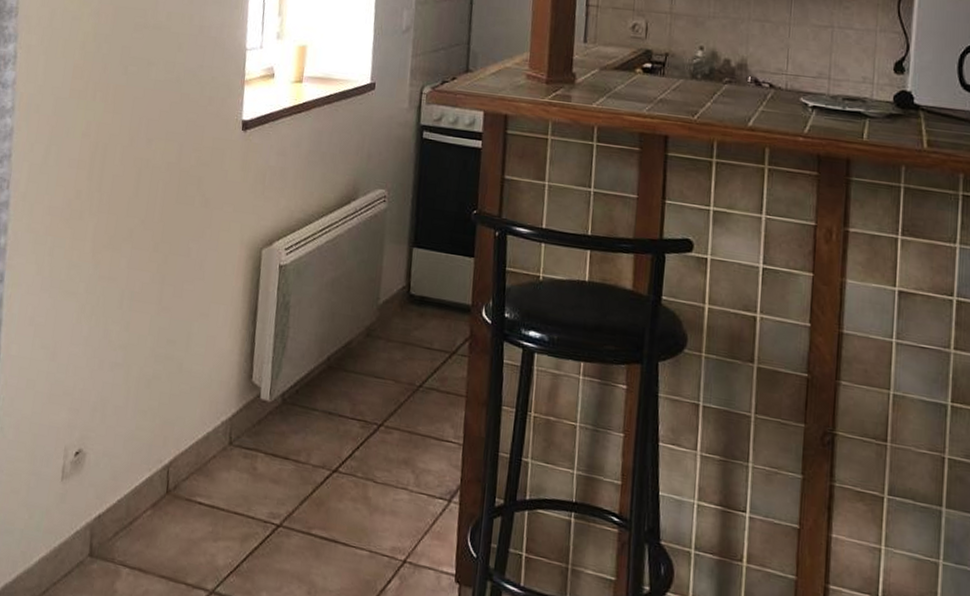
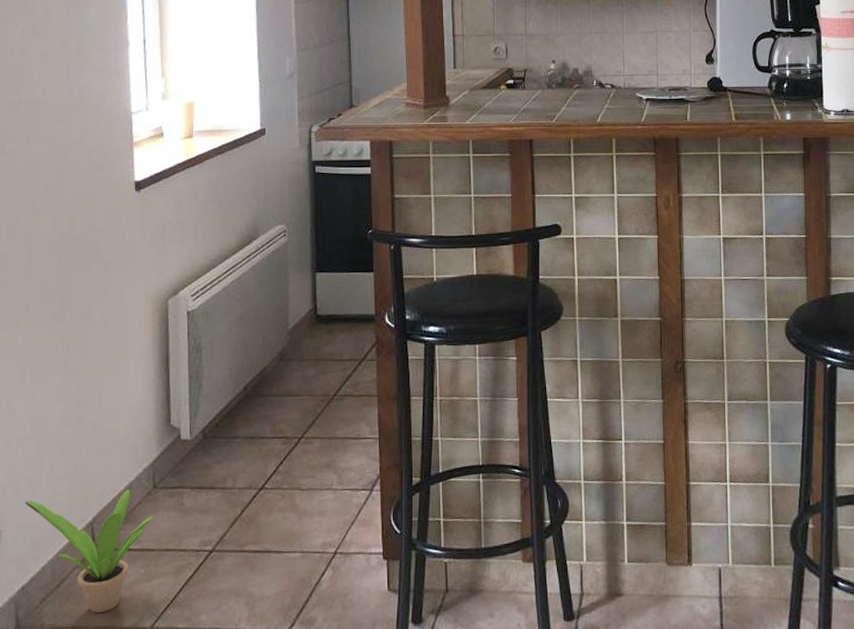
potted plant: none [109,428,226,562] -> present [24,490,154,613]

